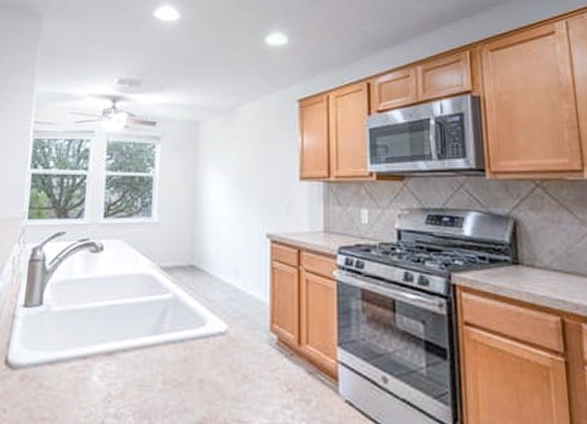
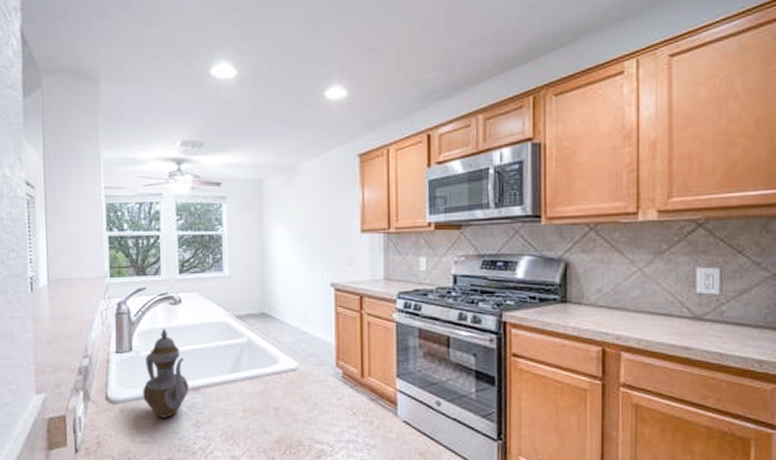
teapot: none [48,280,103,389] -> present [143,329,189,418]

